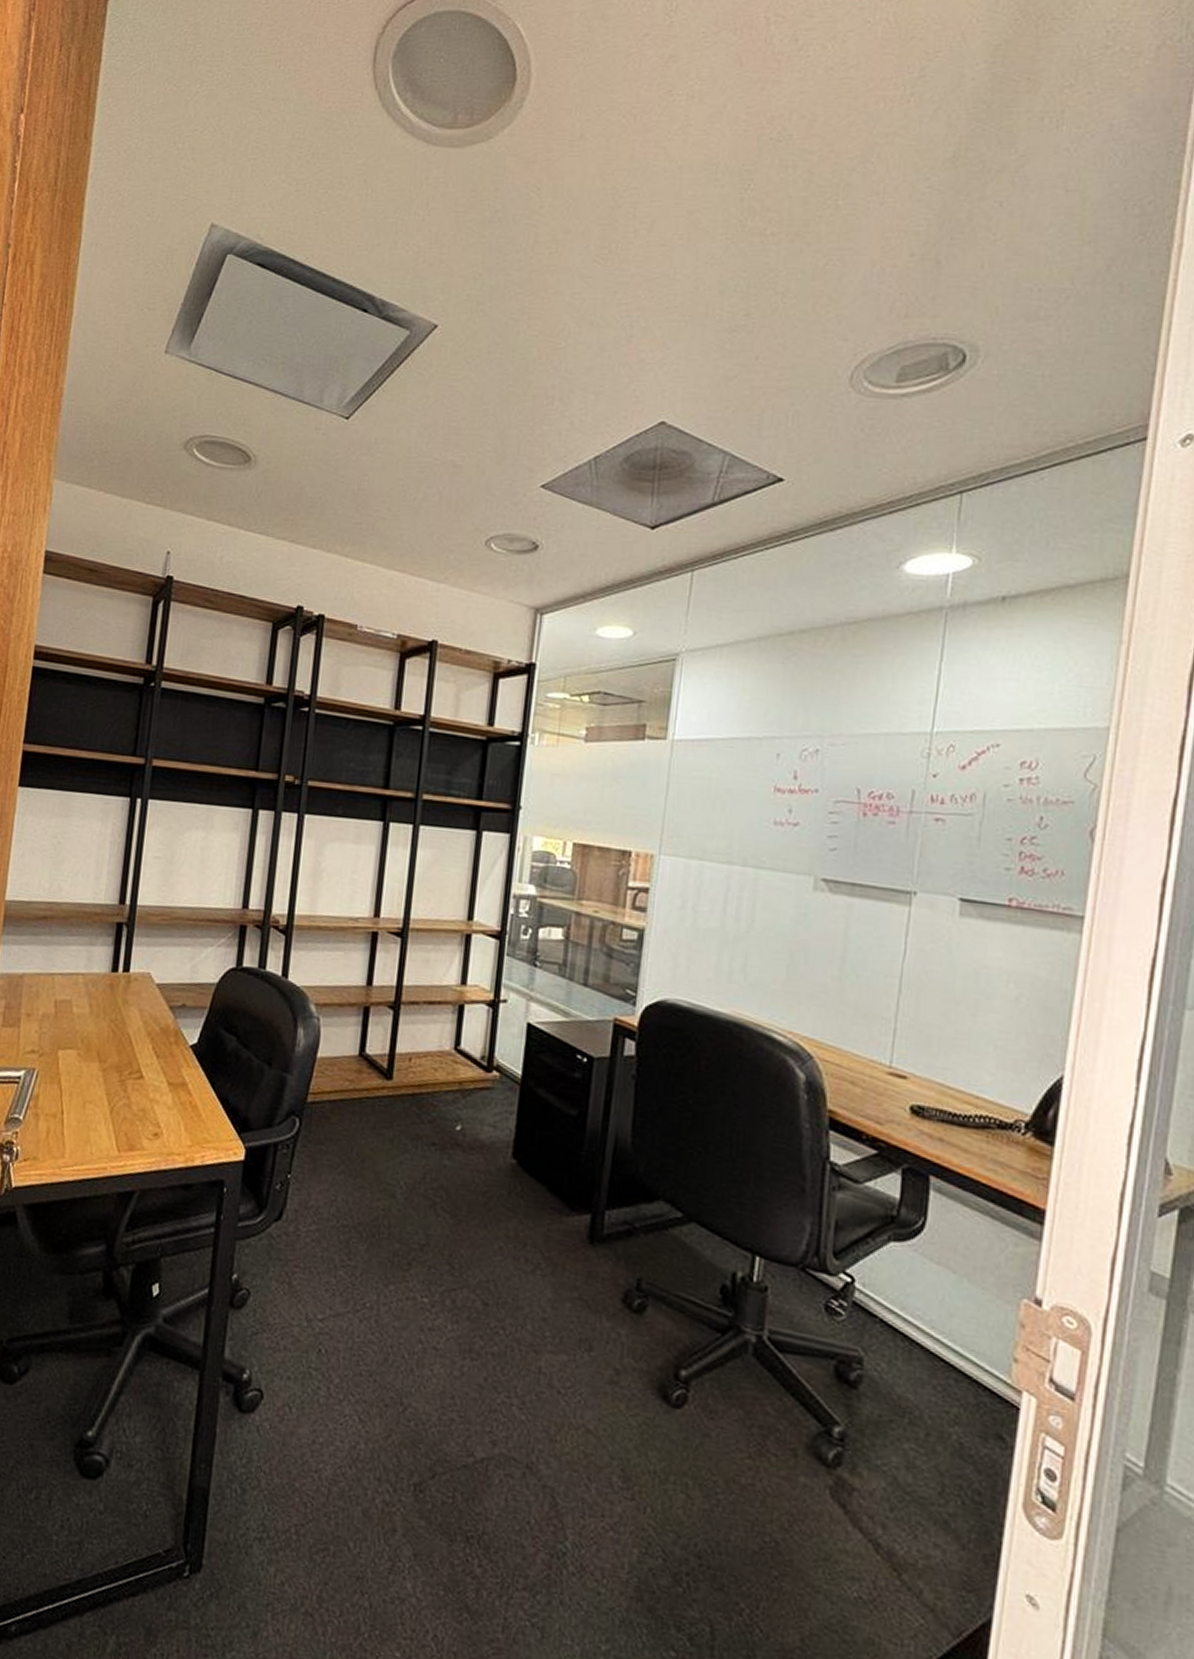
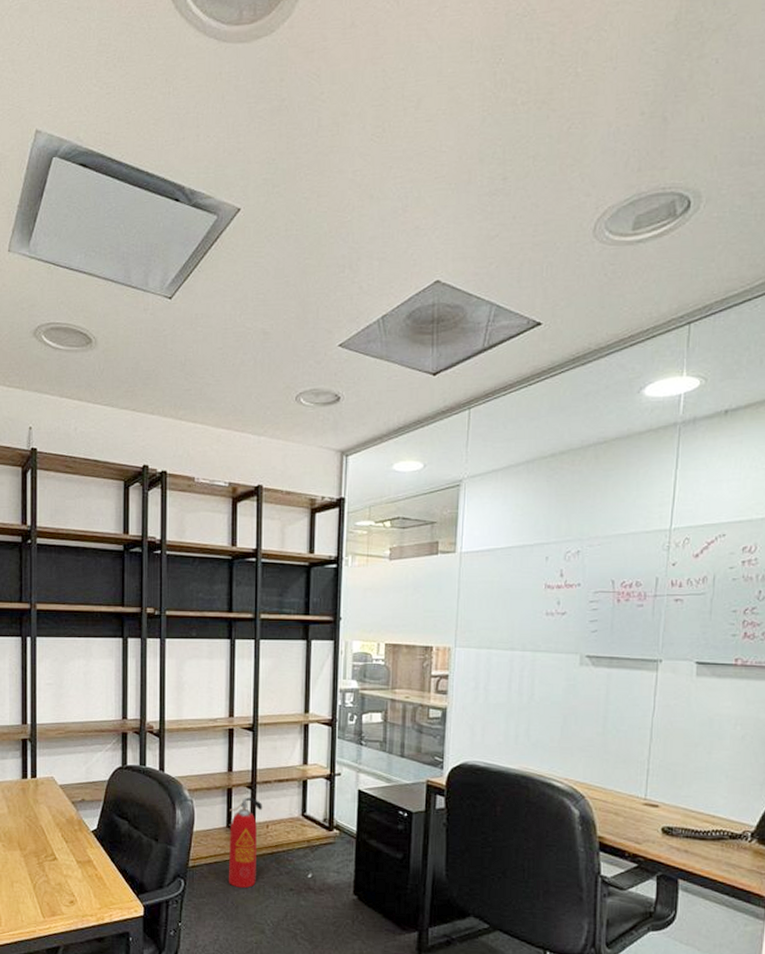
fire extinguisher: none [354,1019,407,1137] -> present [228,797,263,889]

